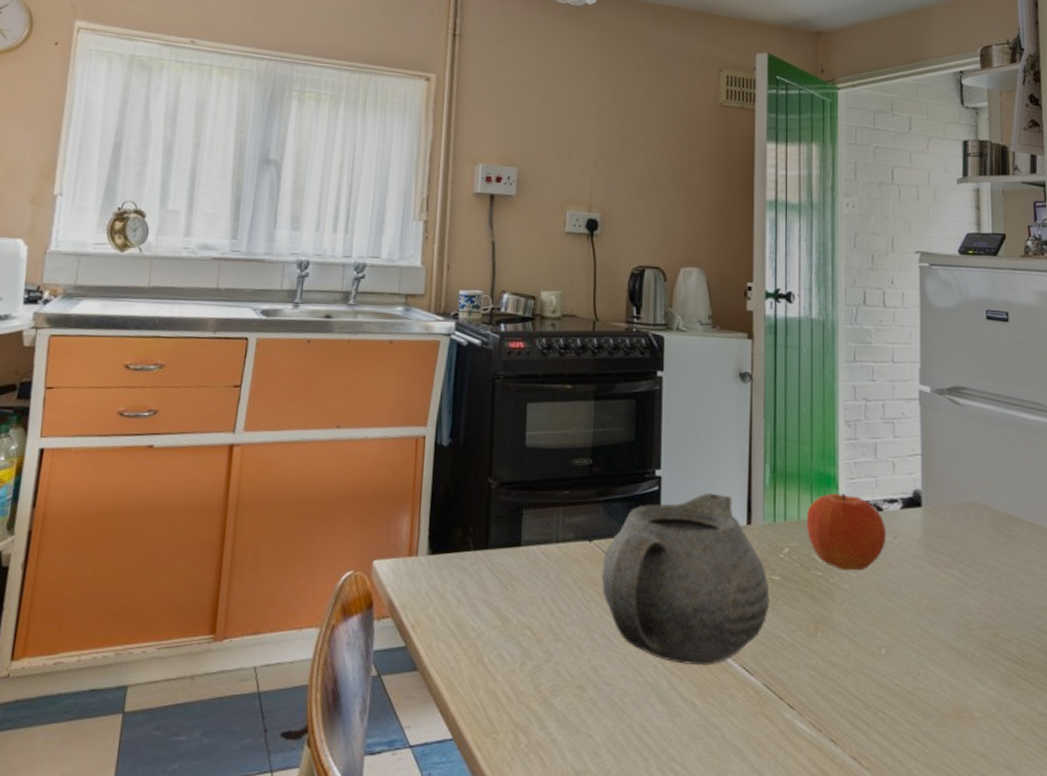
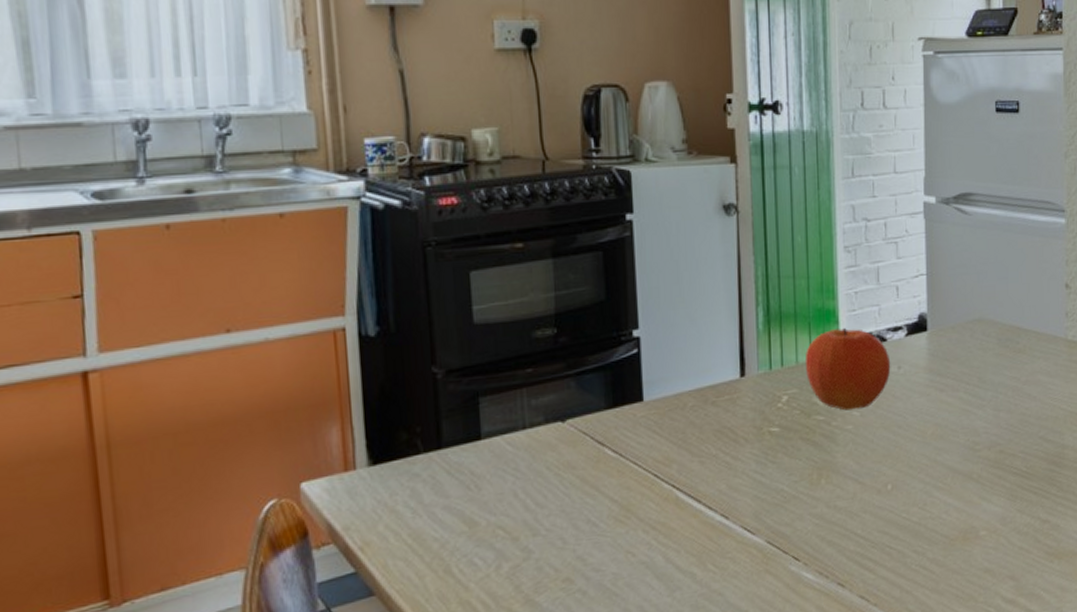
teapot: present [601,492,770,665] -> none [579,347,769,536]

